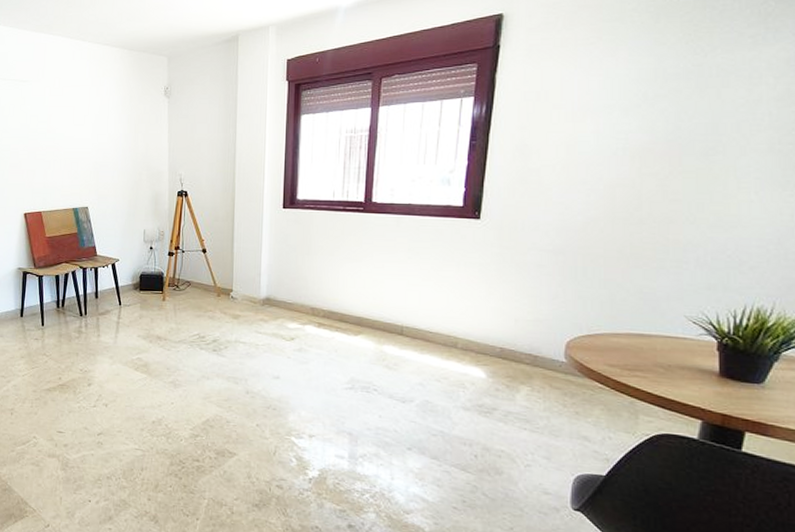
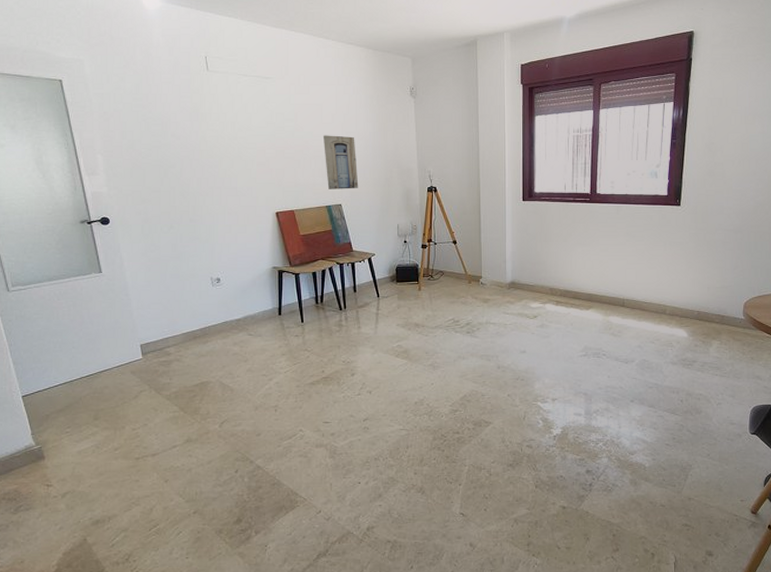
wall art: none [73,137,107,192] -> present [322,135,359,189]

